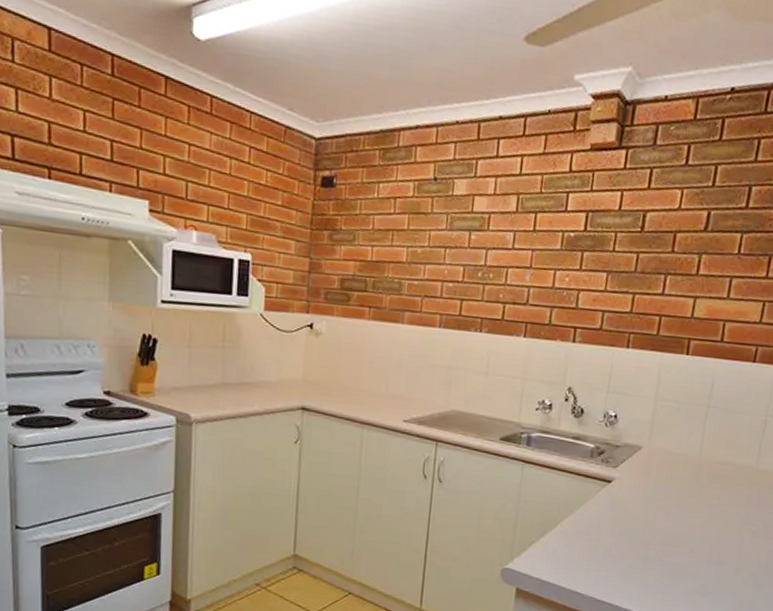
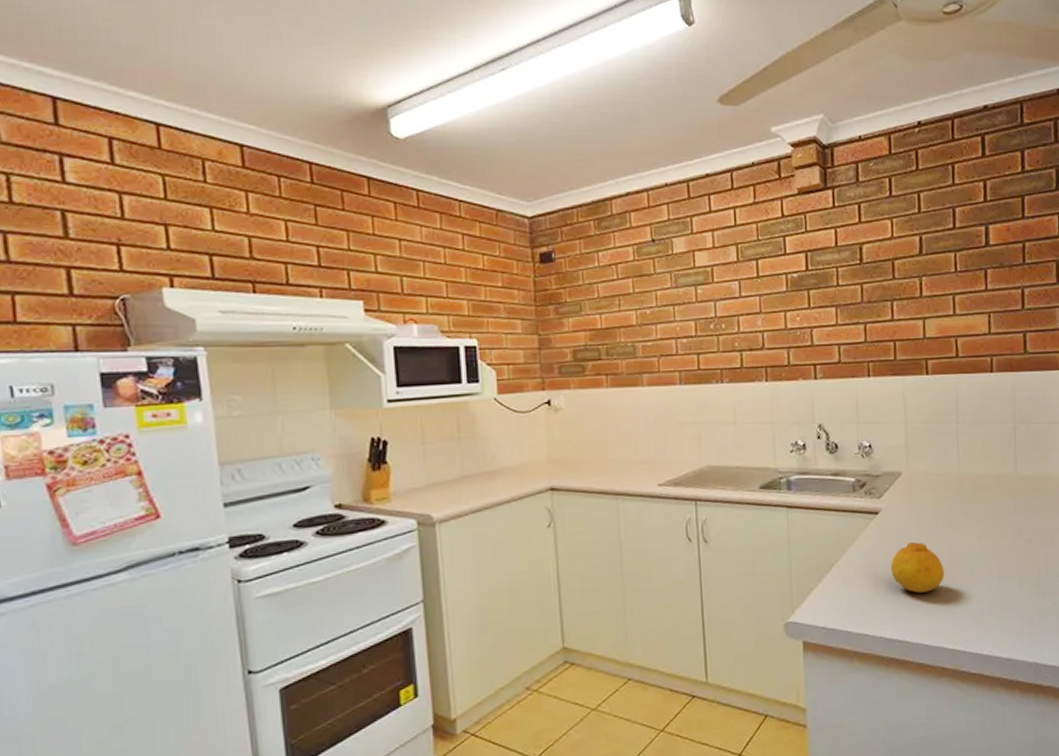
fruit: none [613,514,666,564] -> present [891,541,944,593]

